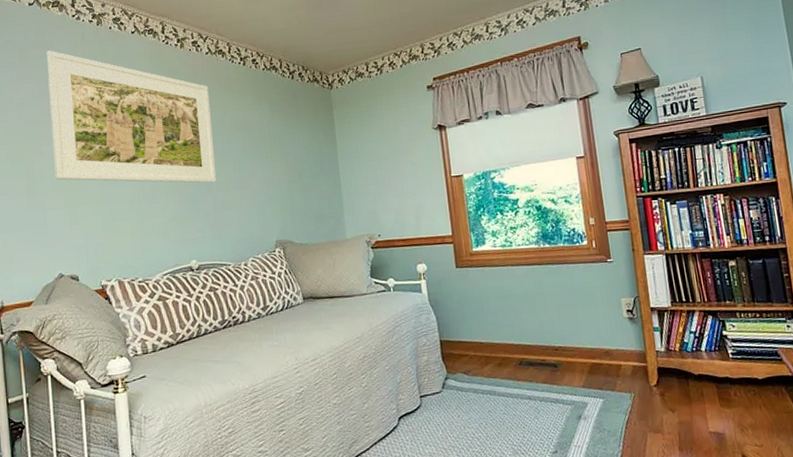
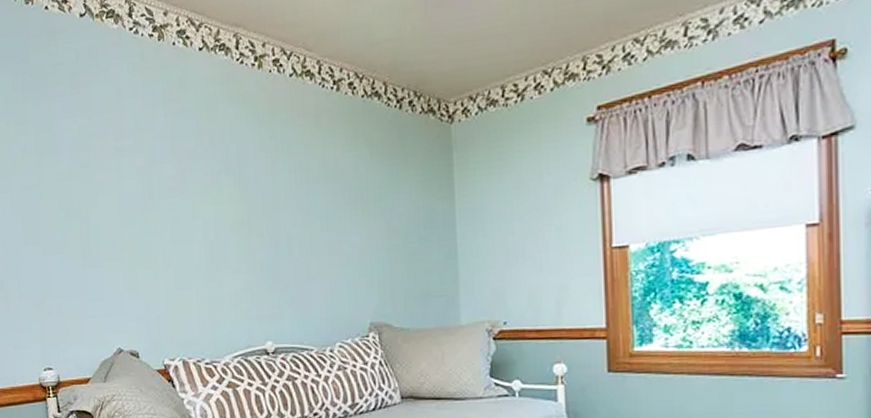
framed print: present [46,50,217,183] -> none [101,74,300,247]

